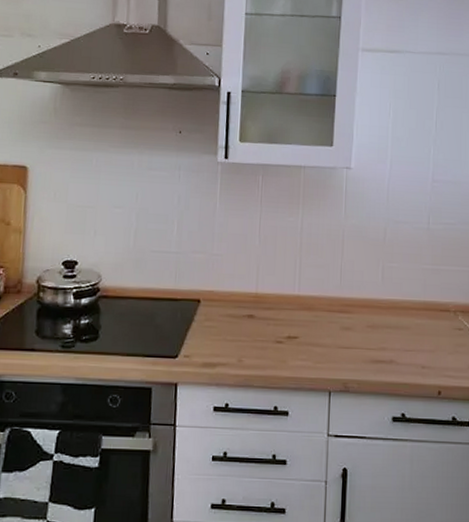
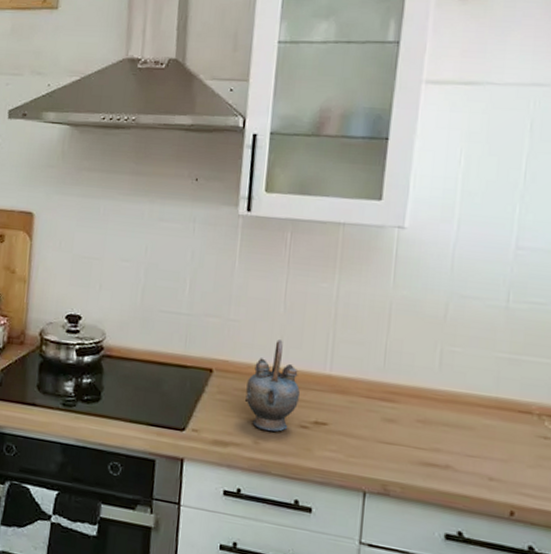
teapot: none [229,269,275,349] -> present [245,339,300,432]

